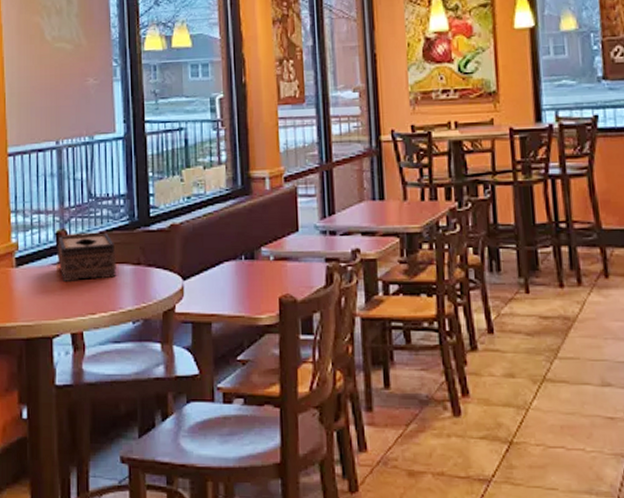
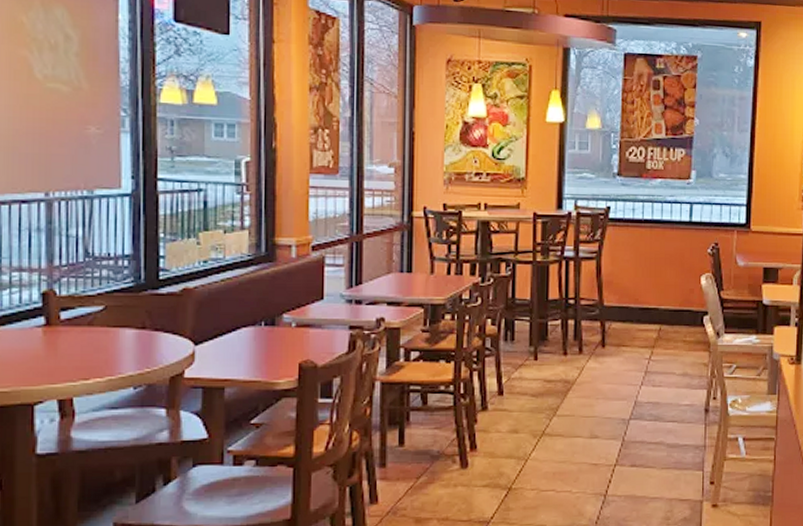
tissue box: present [58,233,116,281] -> none [44,295,117,345]

